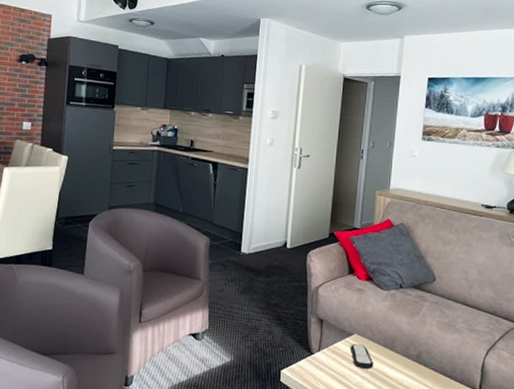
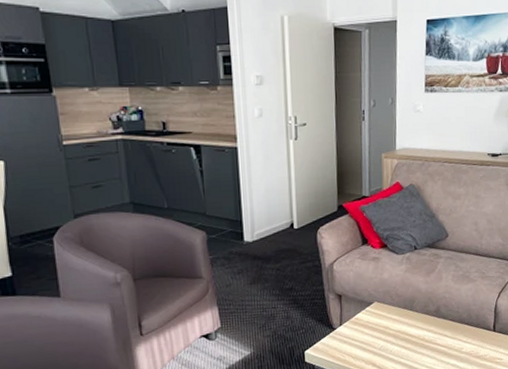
remote control: present [351,343,374,369] -> none [372,310,396,333]

